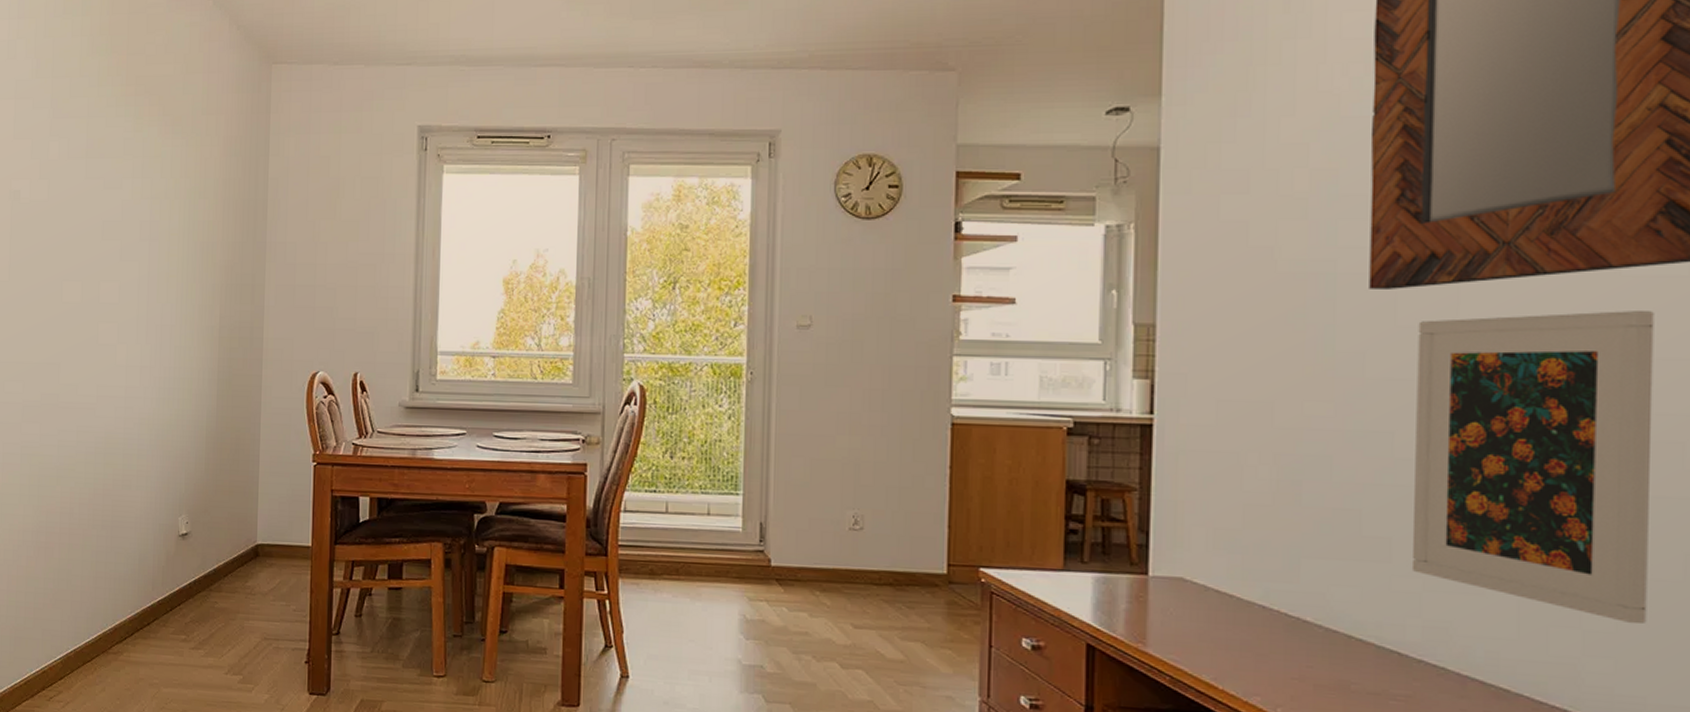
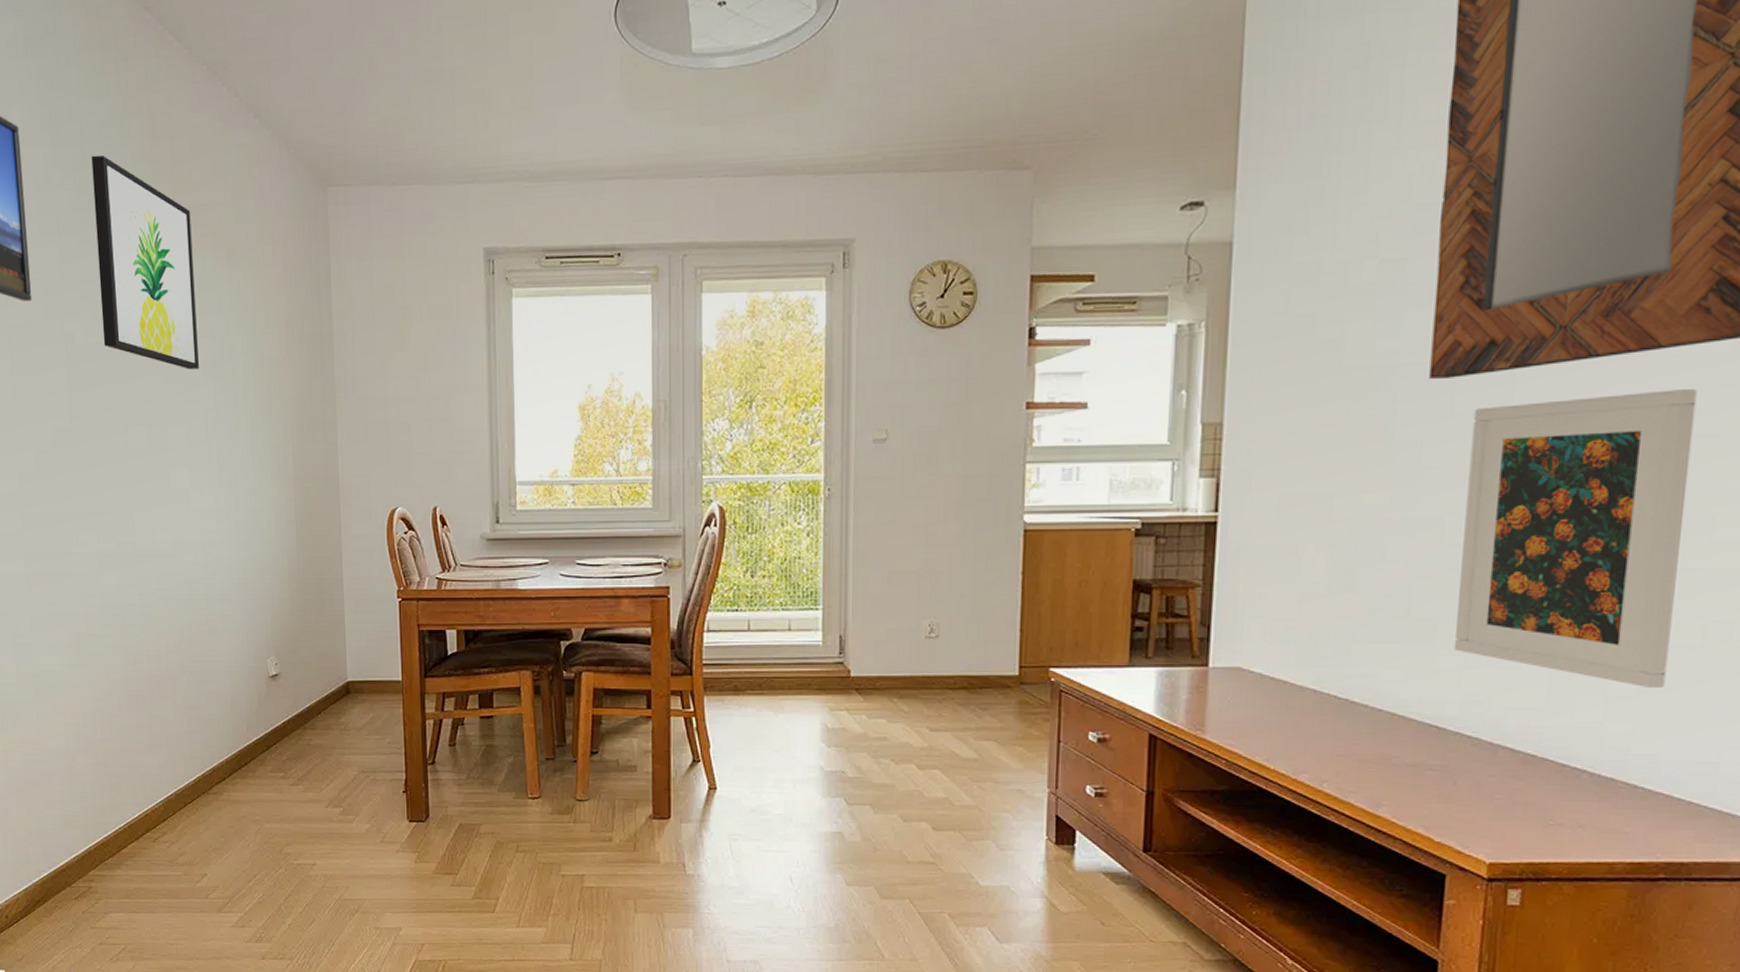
wall art: none [47,27,141,229] -> present [91,155,199,370]

